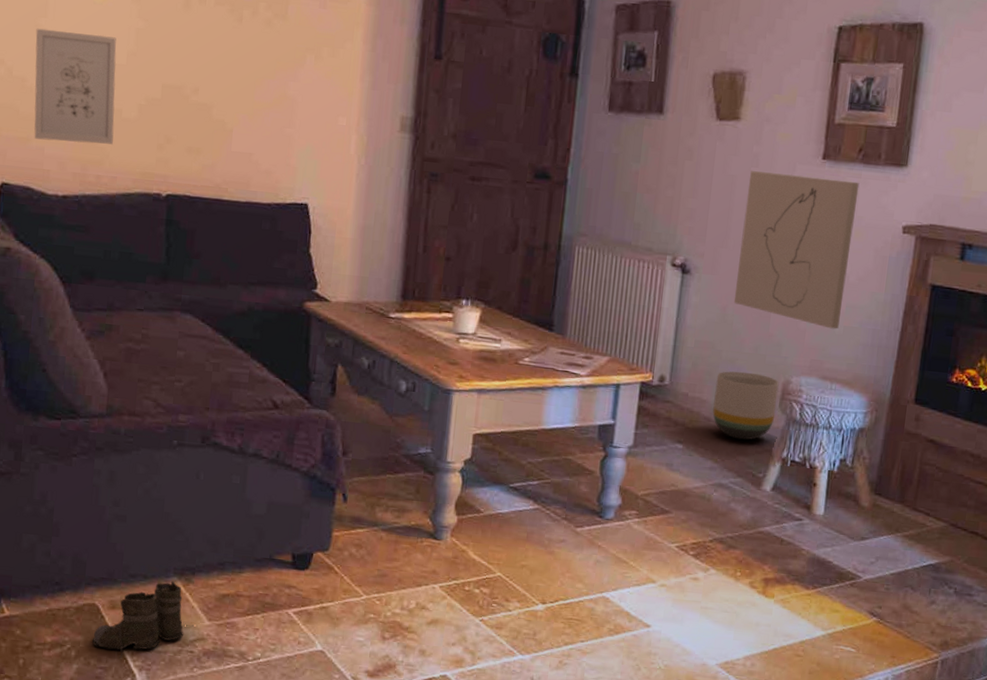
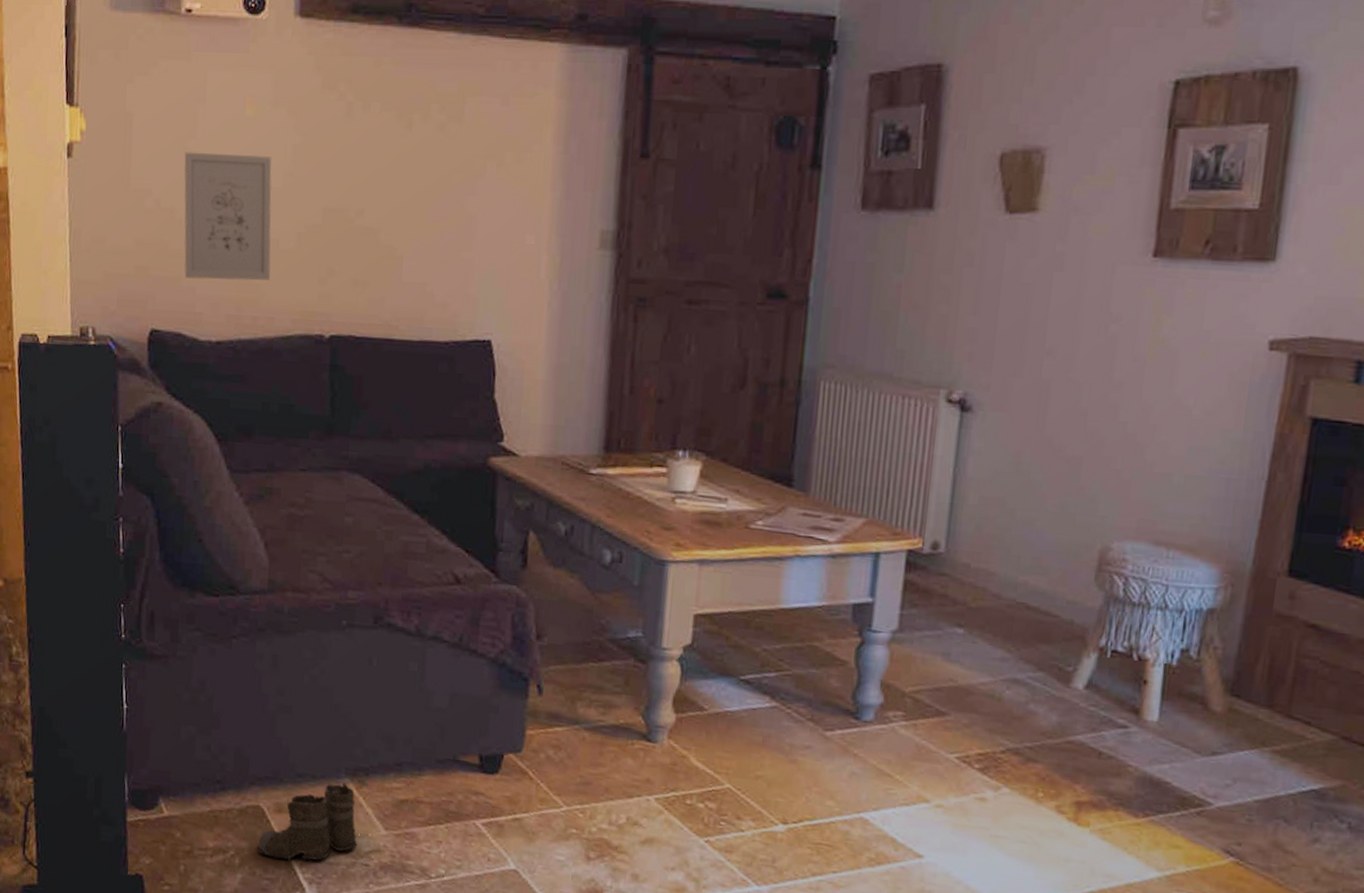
planter: present [712,371,779,440] -> none [1003,535,1095,624]
wall art: present [733,171,860,329] -> none [1030,276,1206,480]

